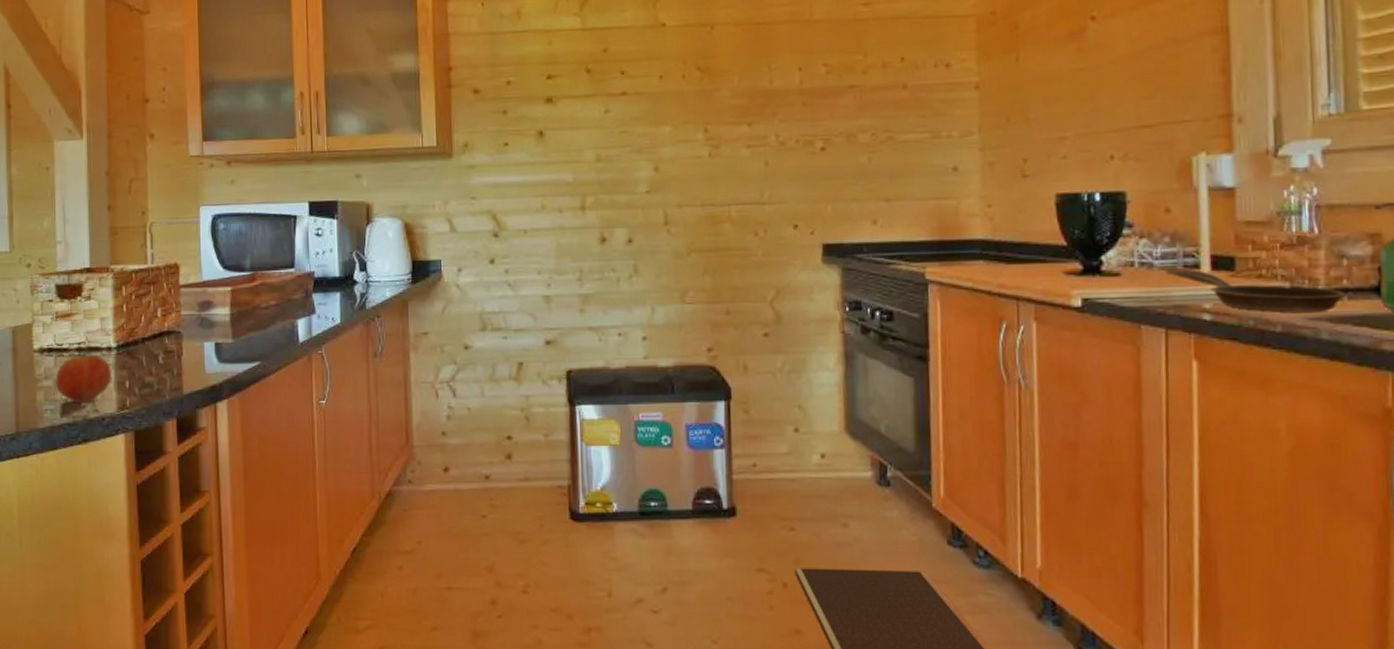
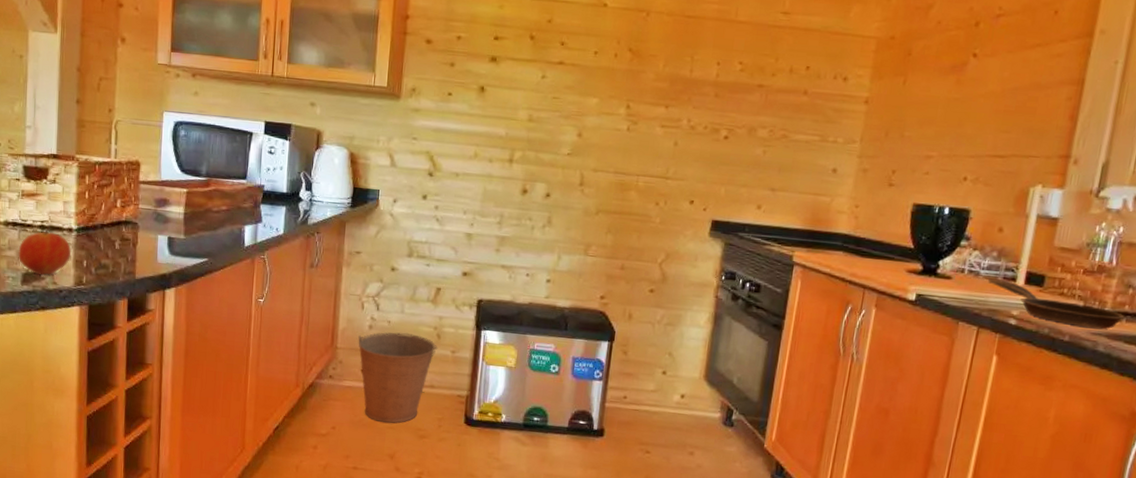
bucket: none [436,419,528,529] -> present [358,332,438,424]

